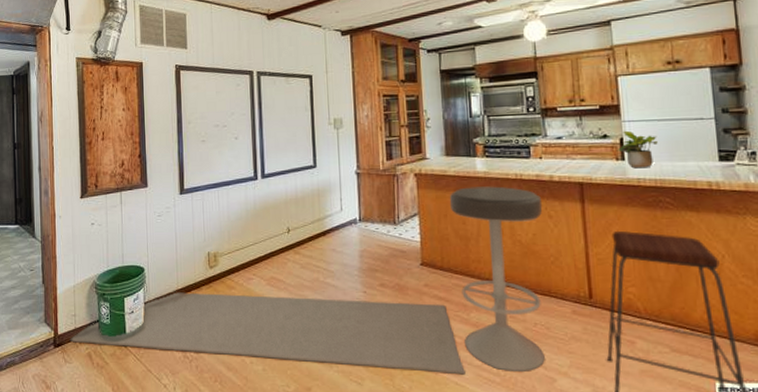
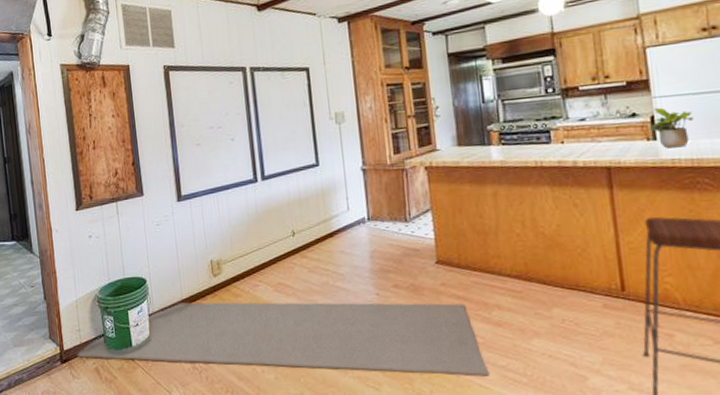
bar stool: present [449,186,545,373] -> none [463,175,575,372]

